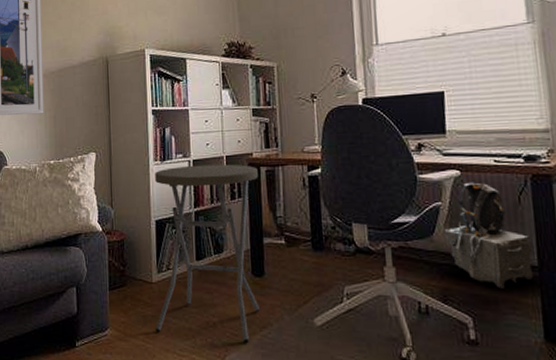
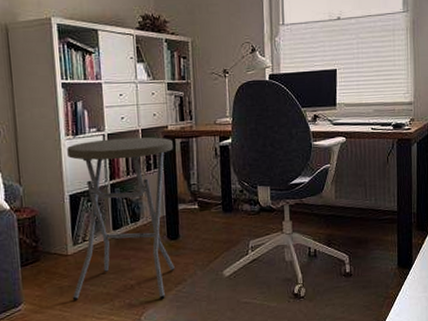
backpack: present [444,182,534,289] -> none [331,147,394,231]

